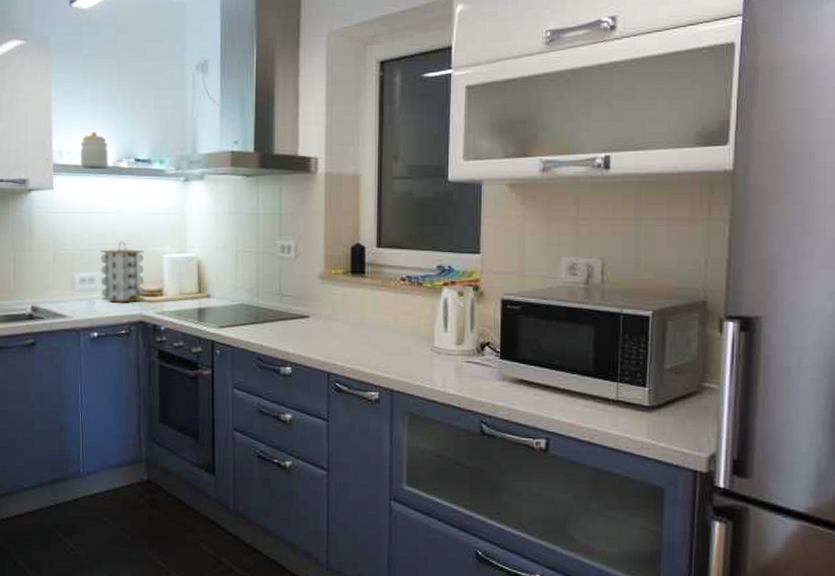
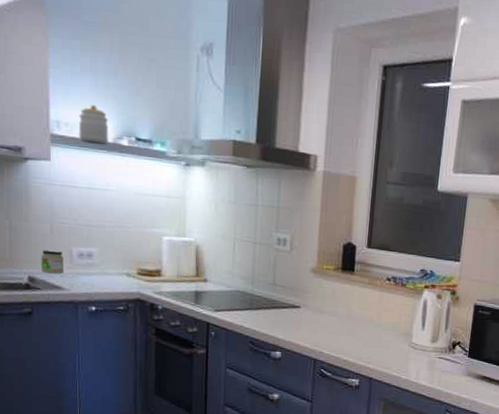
jar: none [43,278,67,302] -> present [41,250,64,274]
spice rack: present [100,241,145,304] -> none [99,219,143,281]

